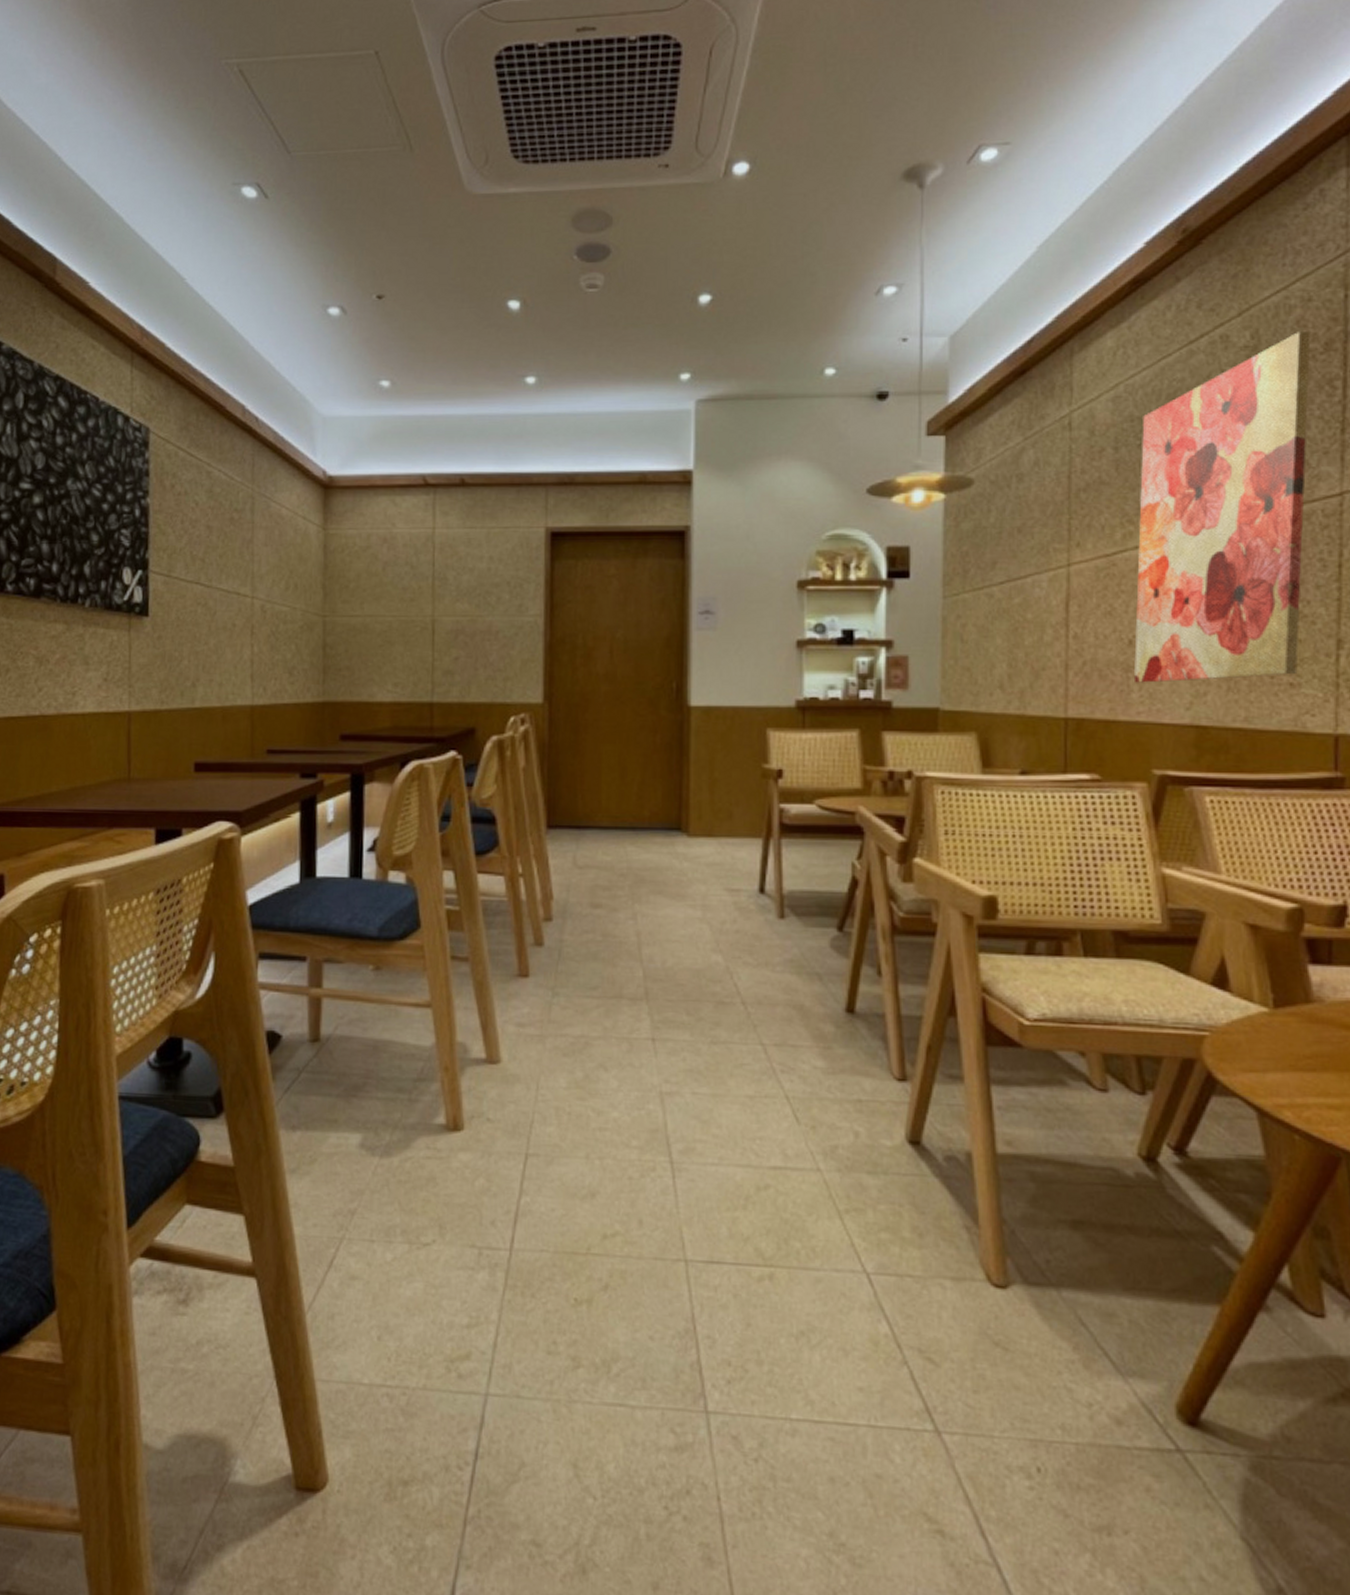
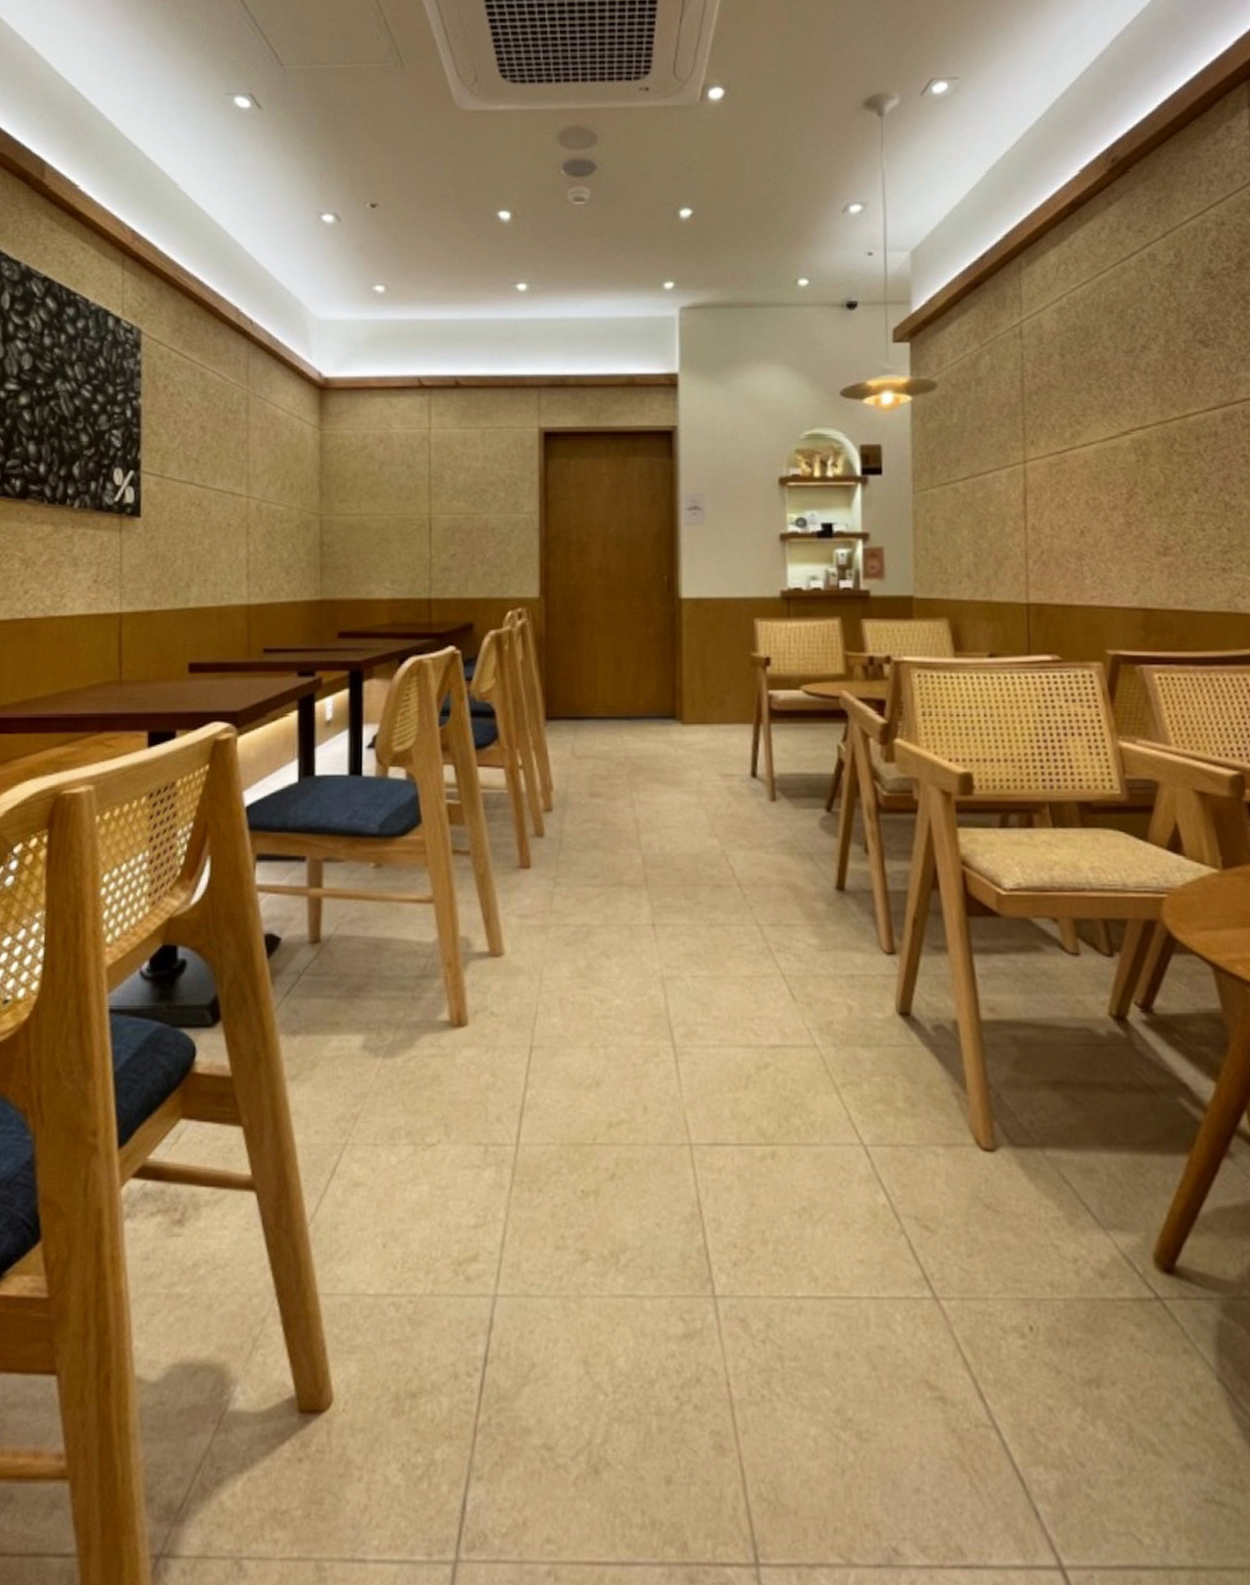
wall art: present [1134,331,1311,683] -> none [1084,252,1229,570]

